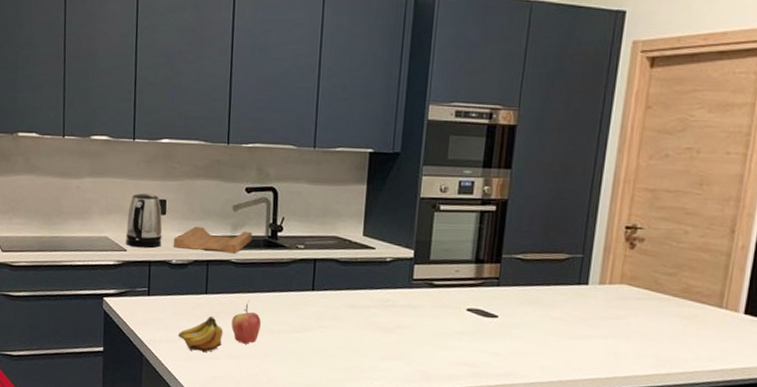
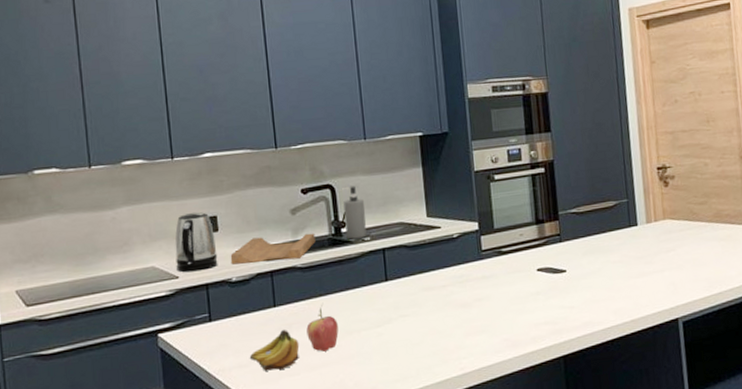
soap dispenser: none [281,192,305,245] -> present [340,185,367,240]

